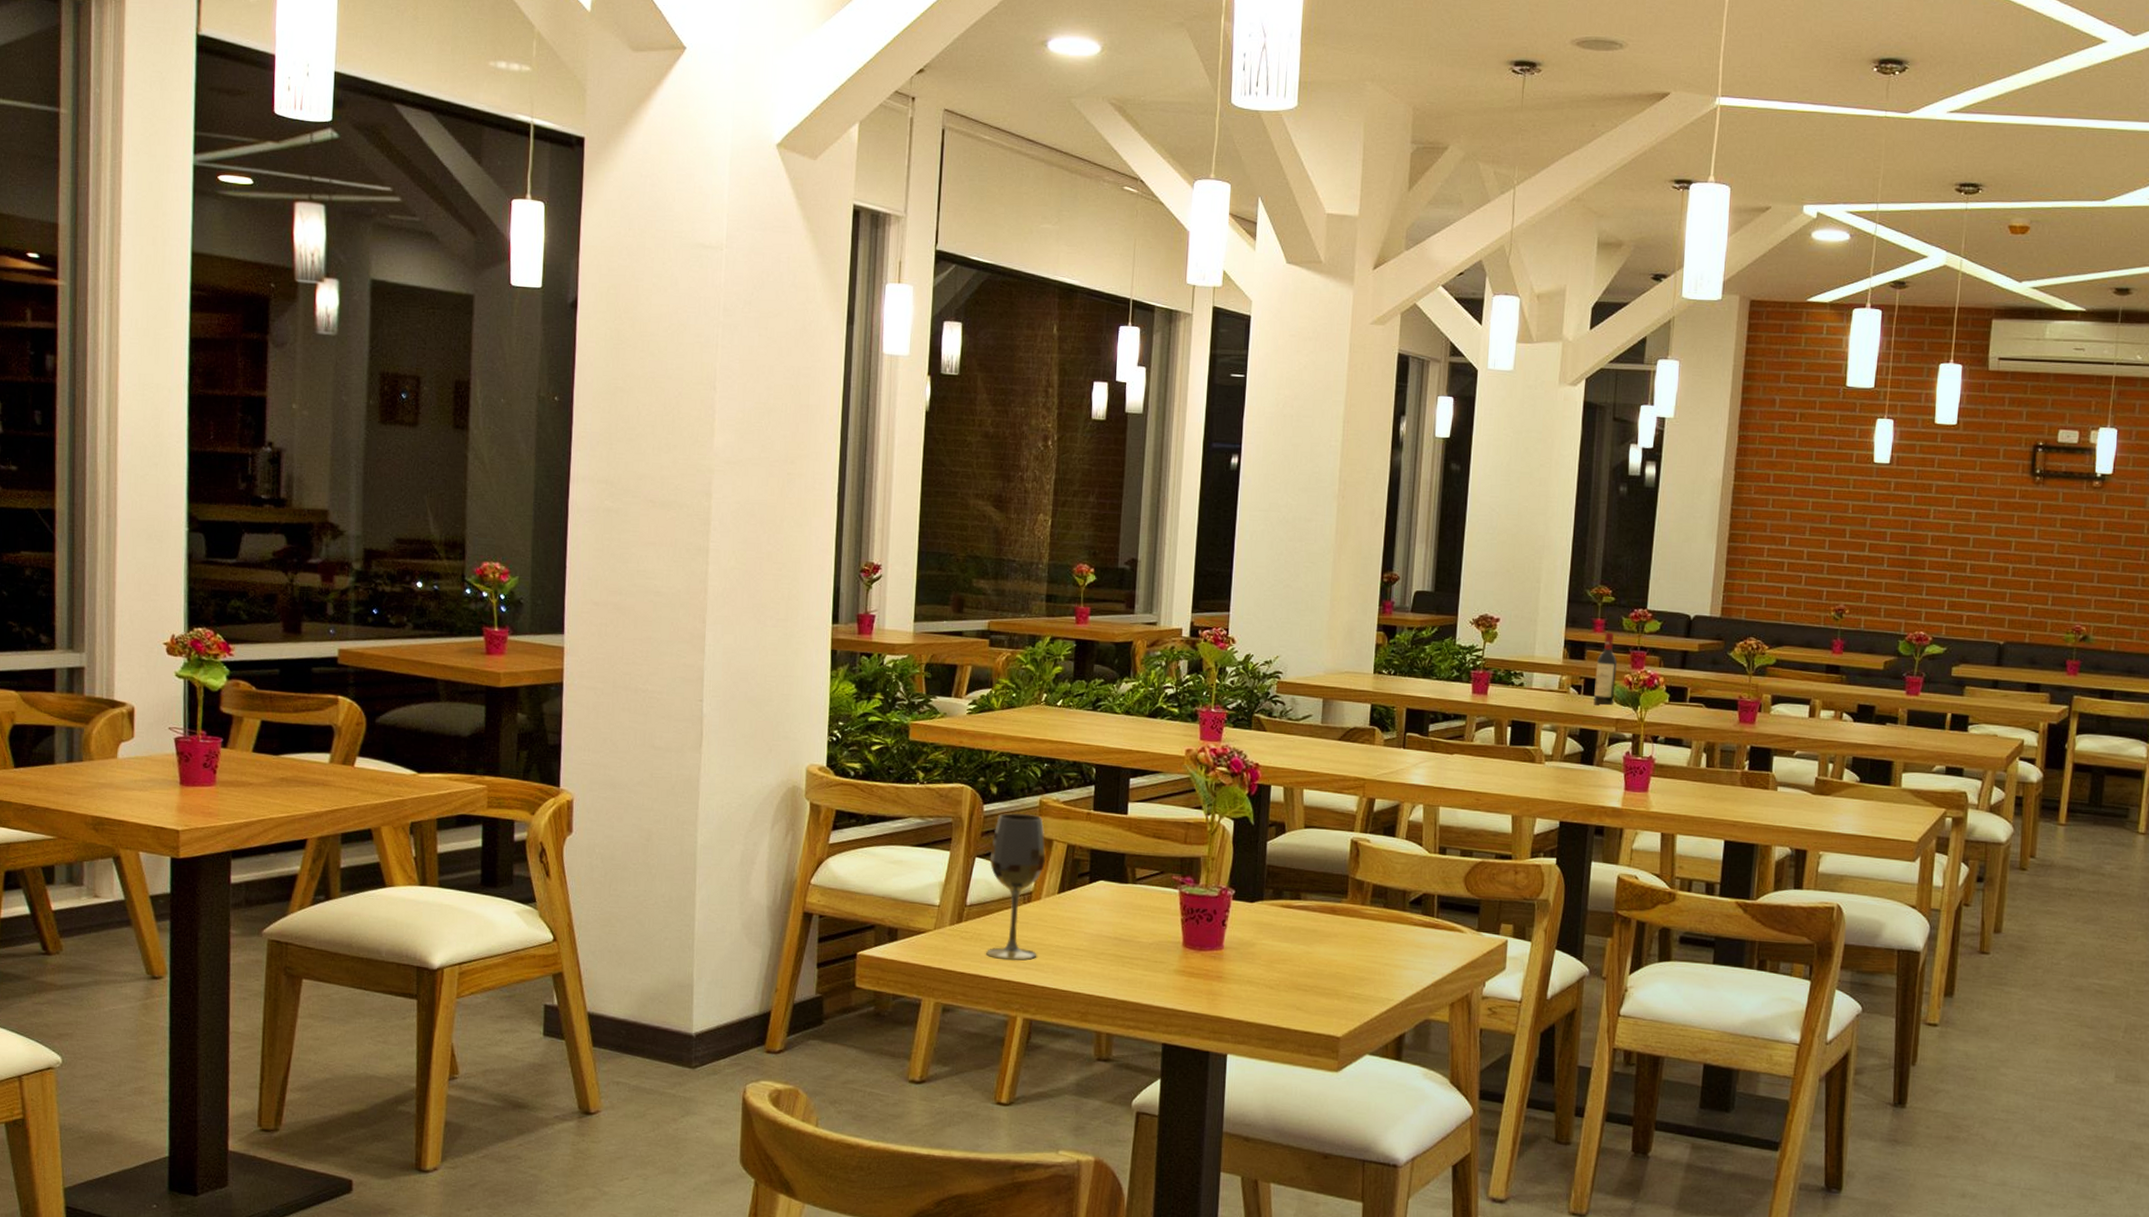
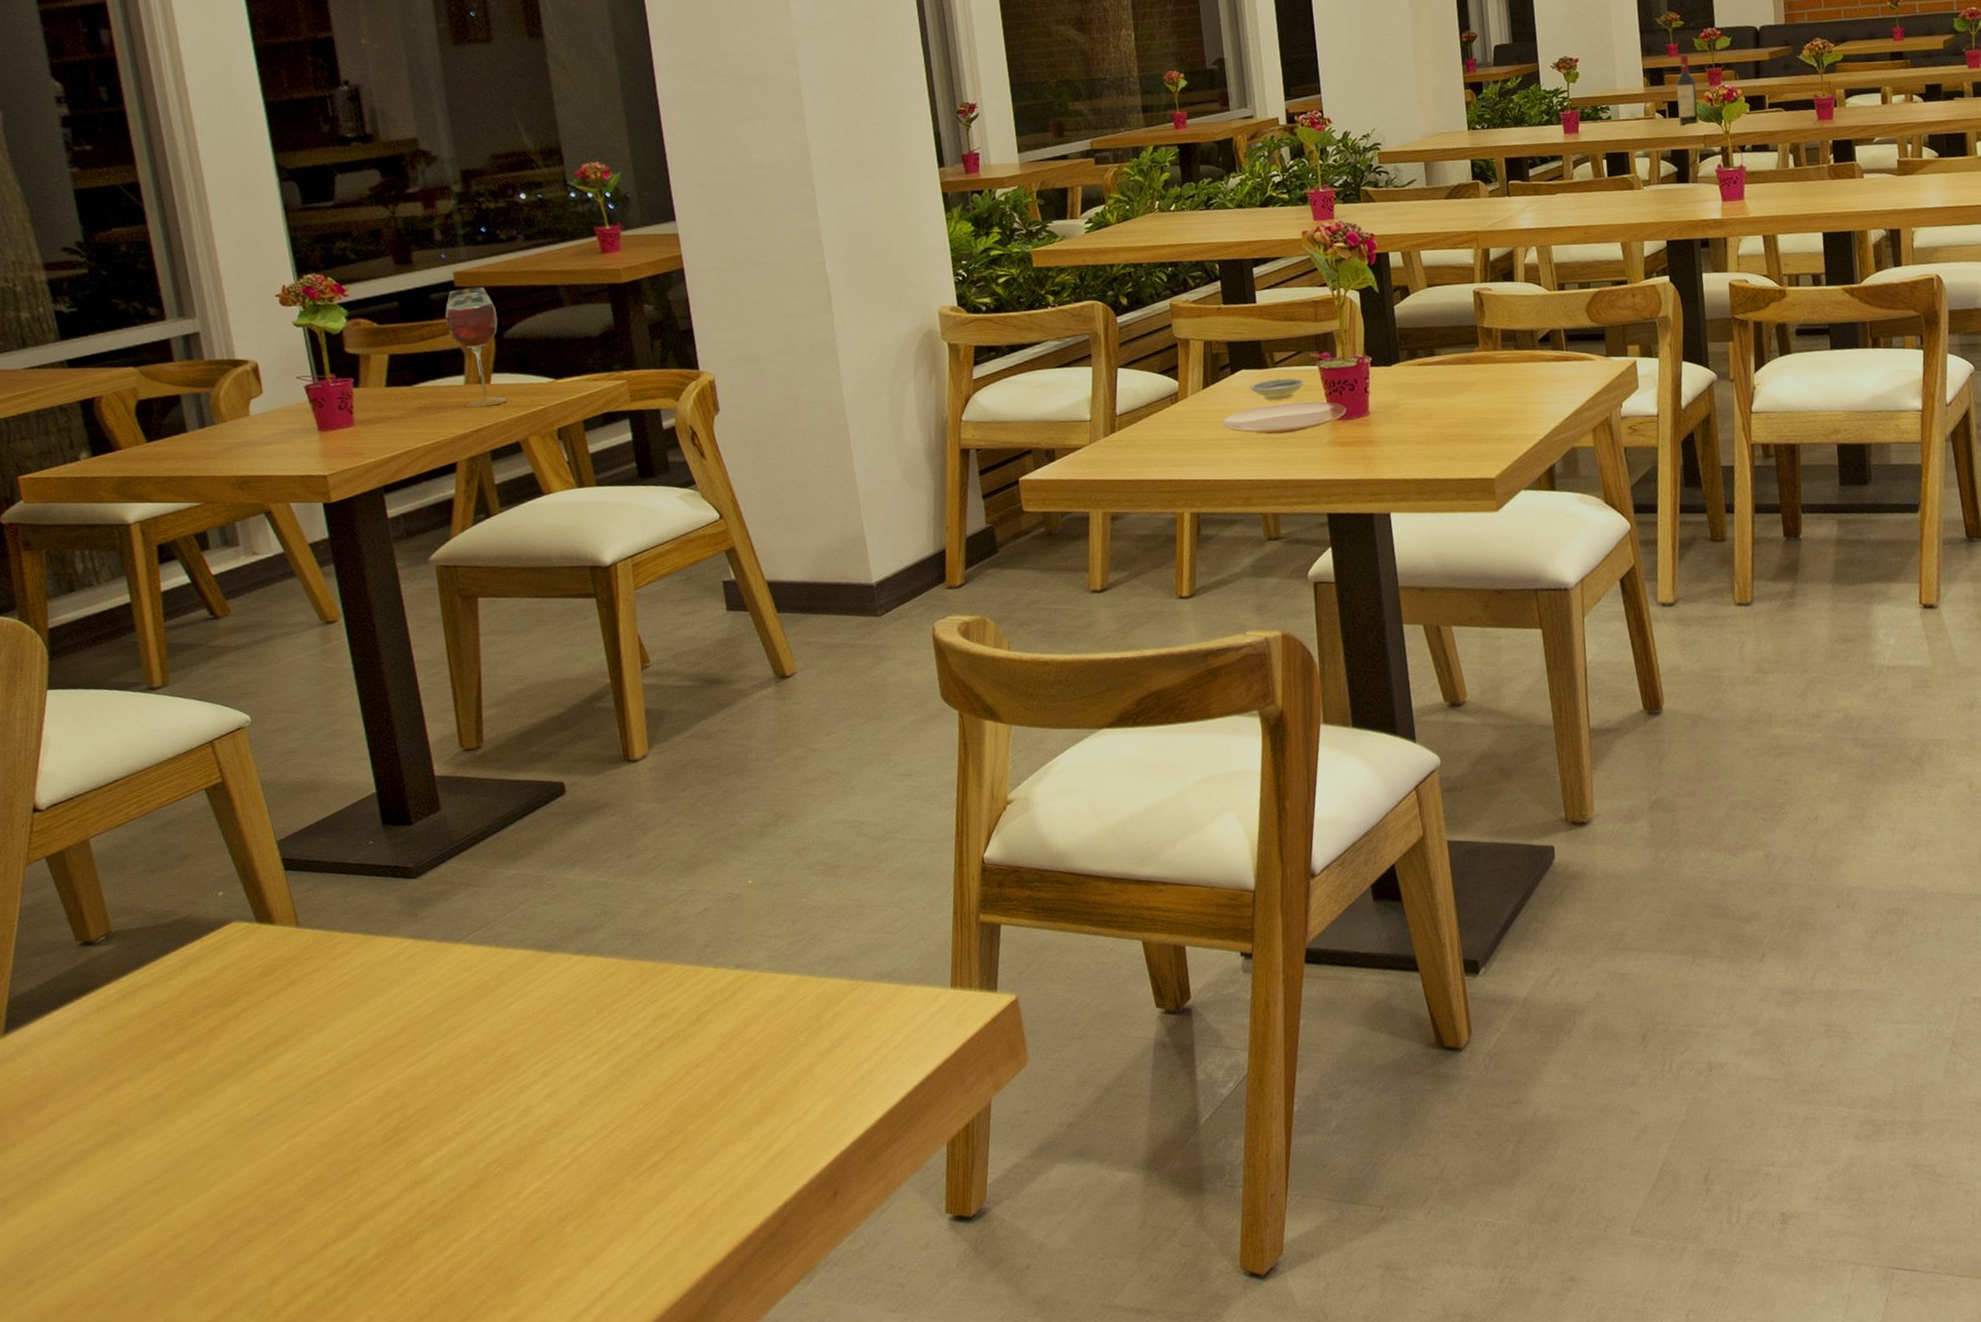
wineglass: none [322,667,373,789] -> present [445,287,508,409]
wine glass: present [986,812,1046,961] -> none [1130,318,1193,462]
plate: none [1071,921,1201,954] -> present [1222,401,1347,434]
saucer: none [1106,895,1163,918] -> present [1250,378,1305,400]

